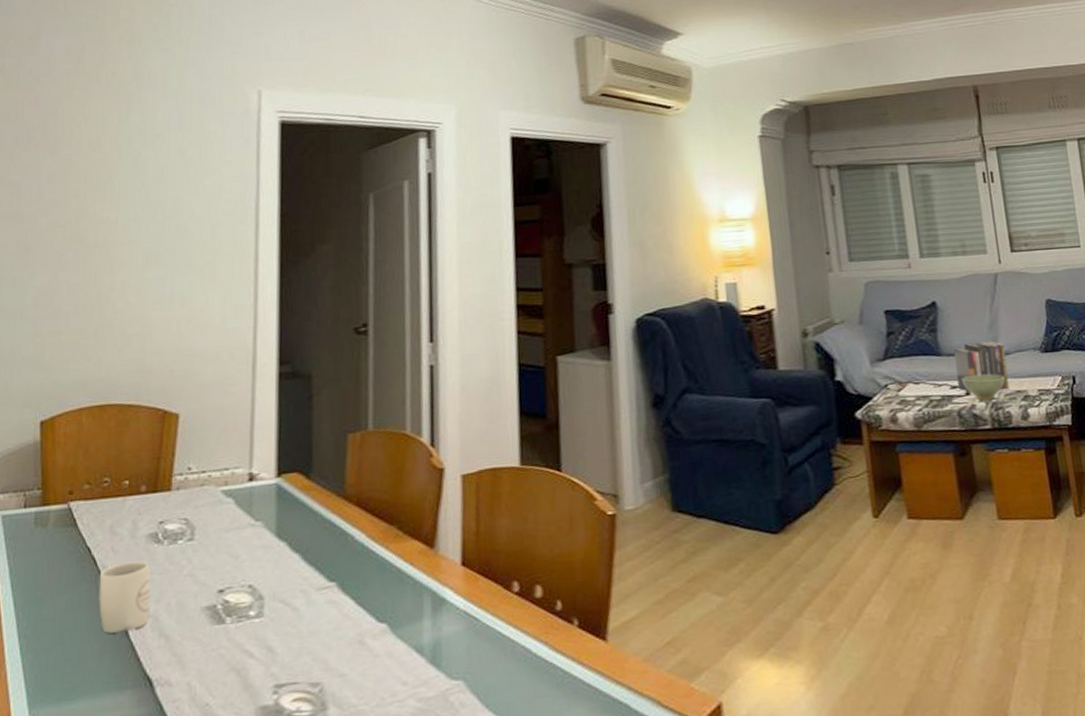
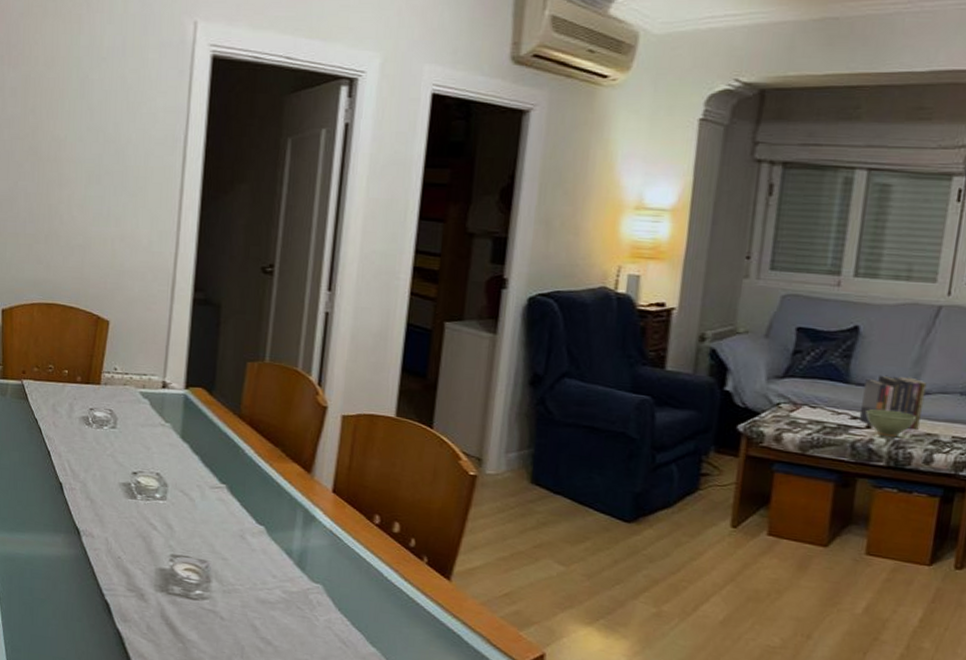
mug: present [98,561,151,634] -> none [42,435,82,490]

